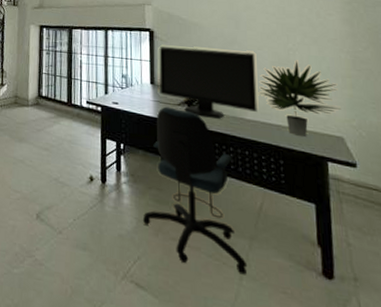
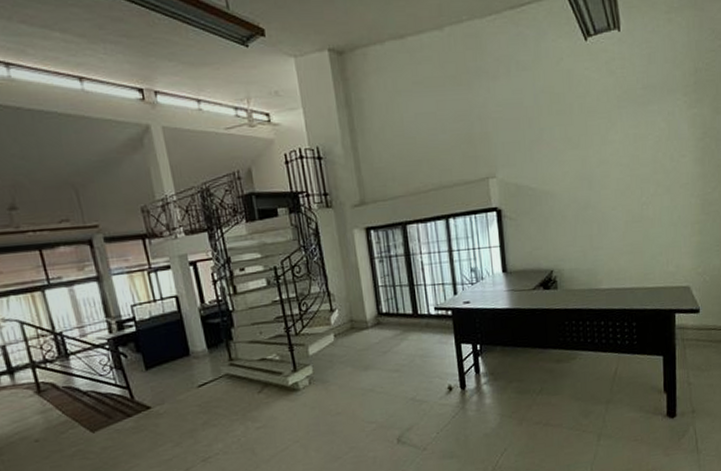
office chair: present [142,106,248,275] -> none [505,293,604,442]
monitor: present [159,46,258,119] -> none [509,215,612,297]
plant: present [259,61,341,137] -> none [614,215,689,295]

